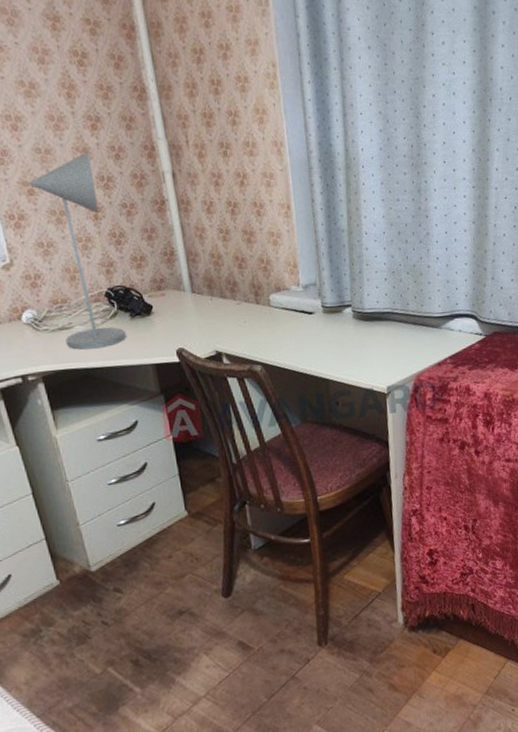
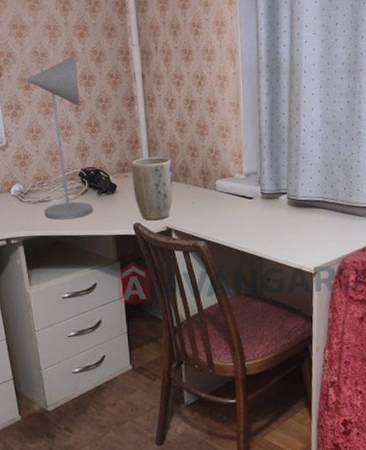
plant pot: none [168,270,221,345] -> present [131,157,173,221]

